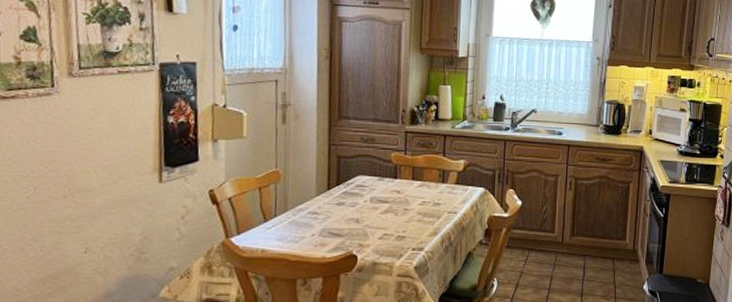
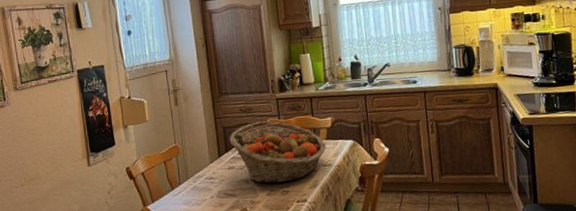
fruit basket: none [343,155,453,227] -> present [229,121,326,184]

